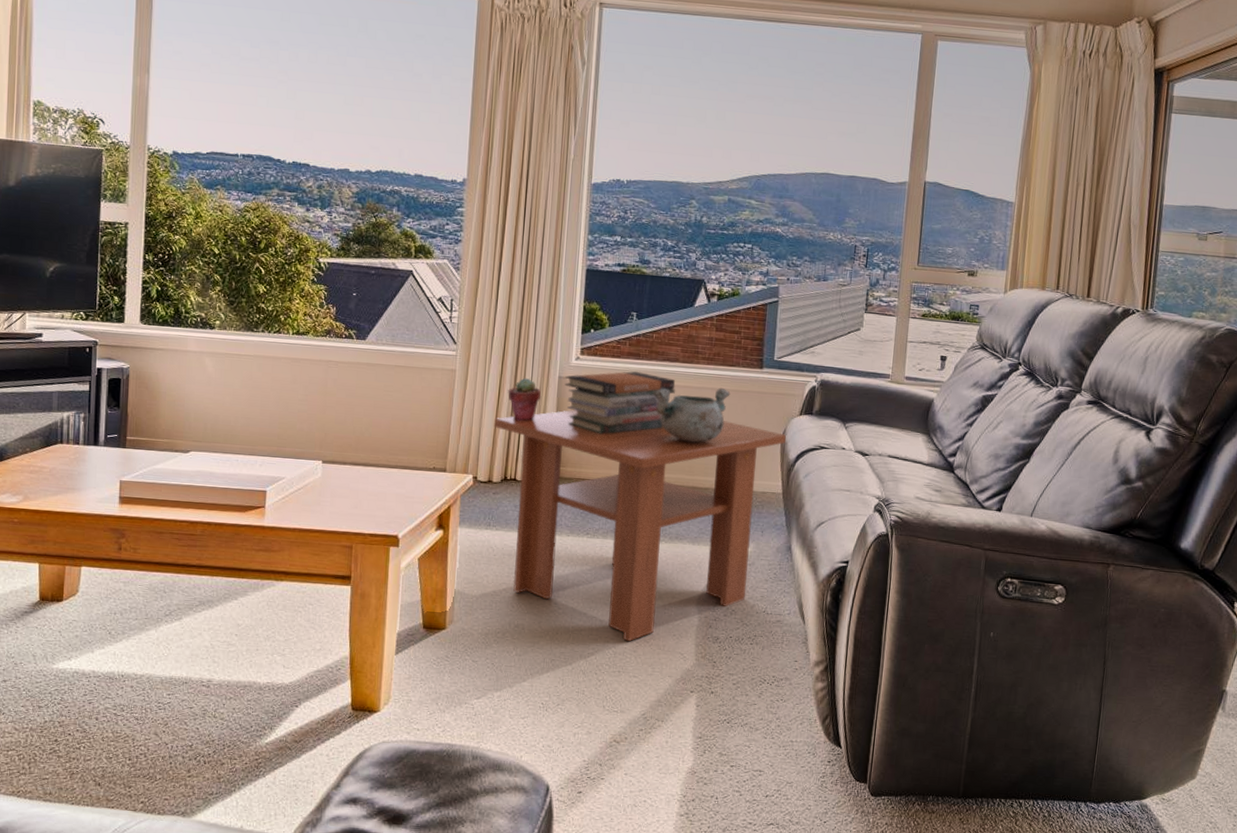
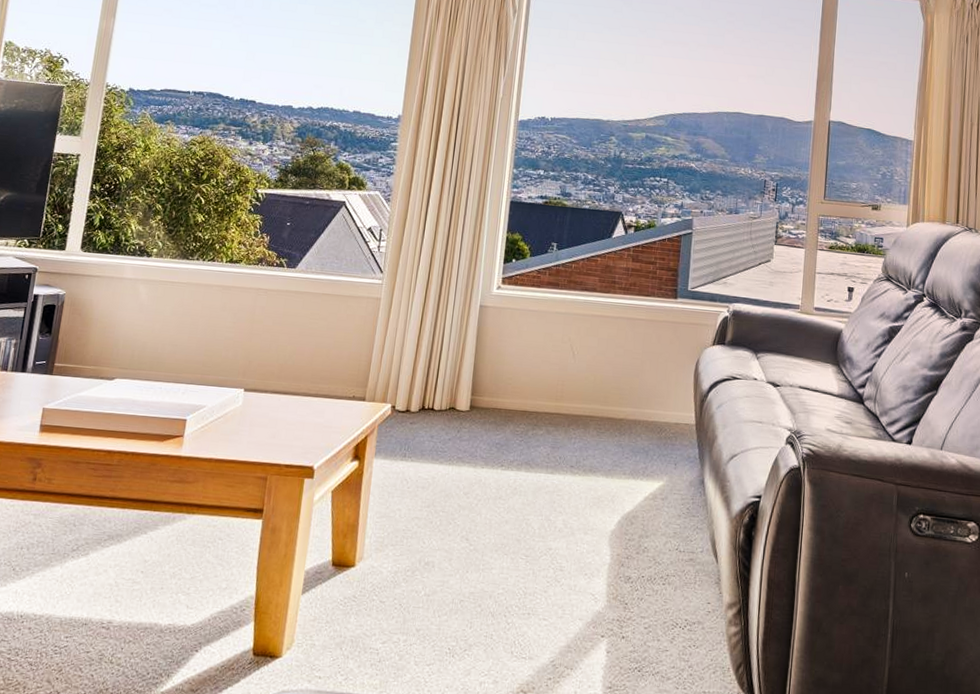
coffee table: present [494,409,786,642] -> none [415,338,699,581]
potted succulent: present [508,377,541,421] -> none [430,306,462,350]
book stack: present [565,371,676,435] -> none [485,301,593,364]
decorative bowl: present [653,387,731,443] -> none [570,317,646,373]

